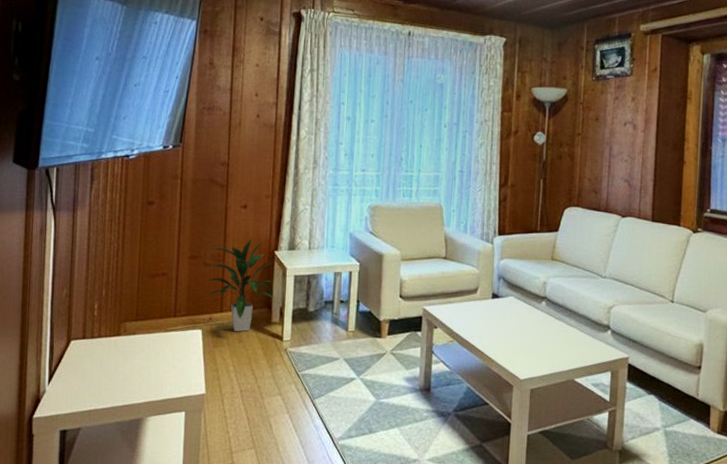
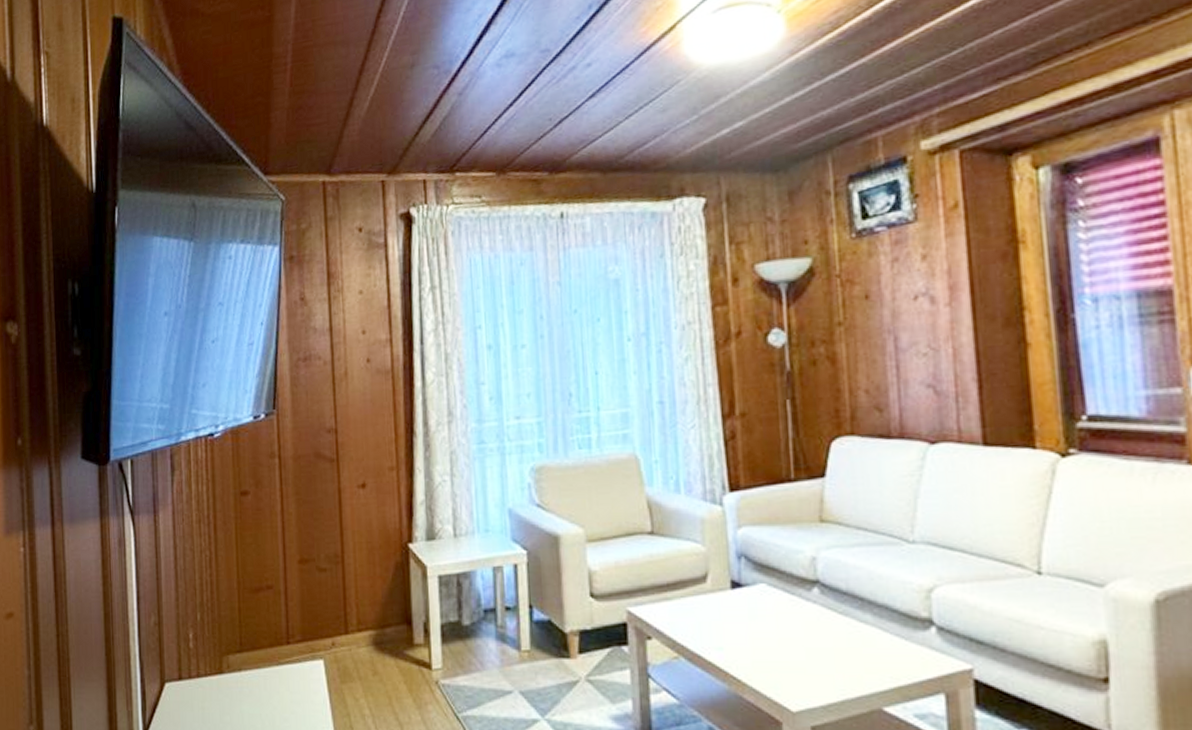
indoor plant: present [205,238,274,332] -> none [322,528,414,661]

